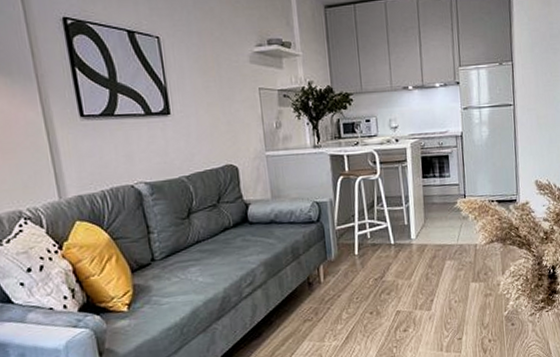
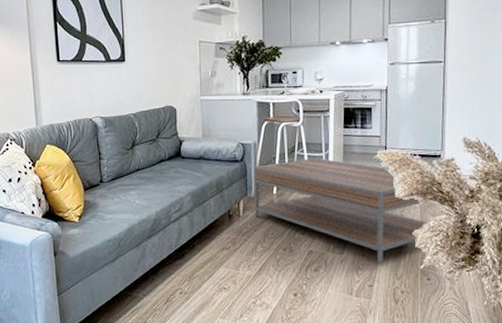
coffee table: none [331,211,510,315] -> present [253,158,429,263]

